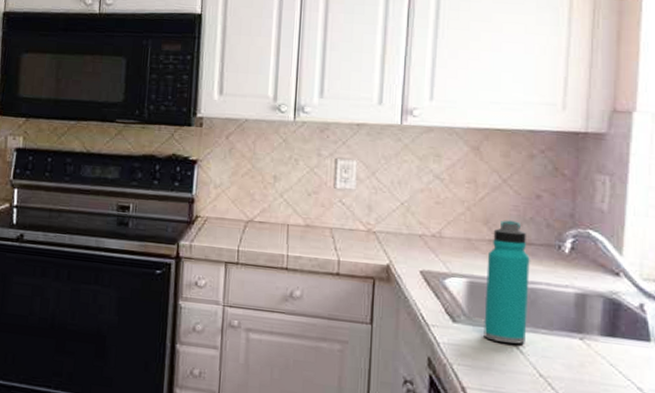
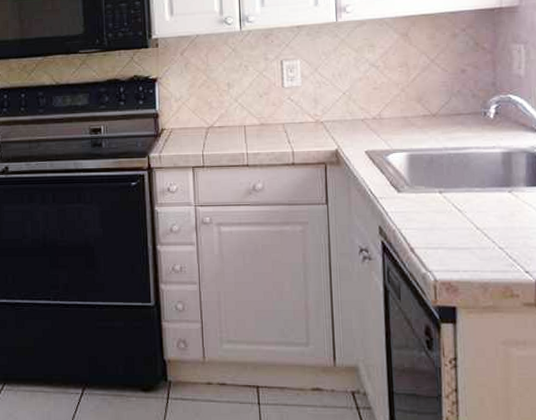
water bottle: present [483,220,530,344] -> none [423,95,462,204]

